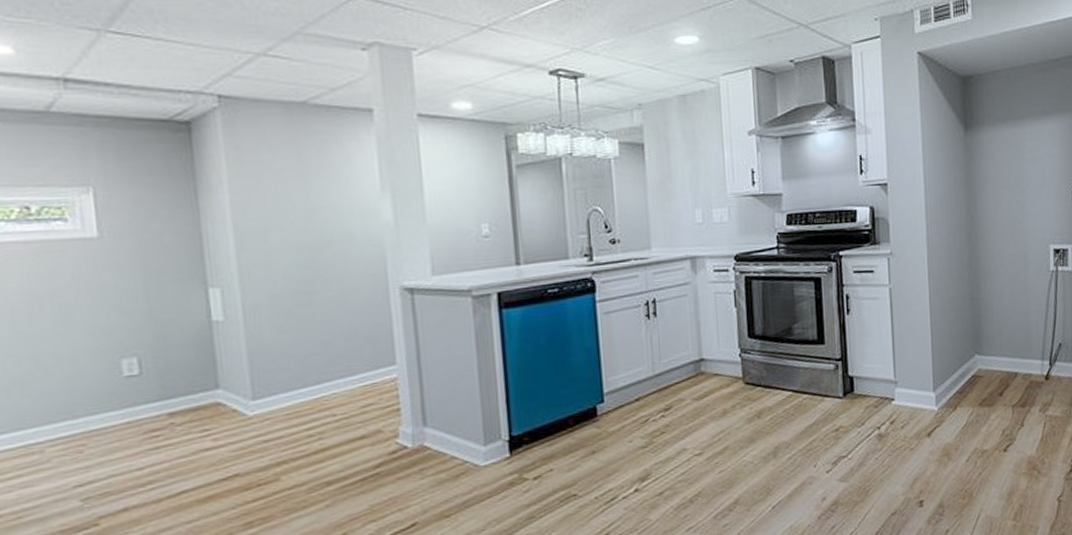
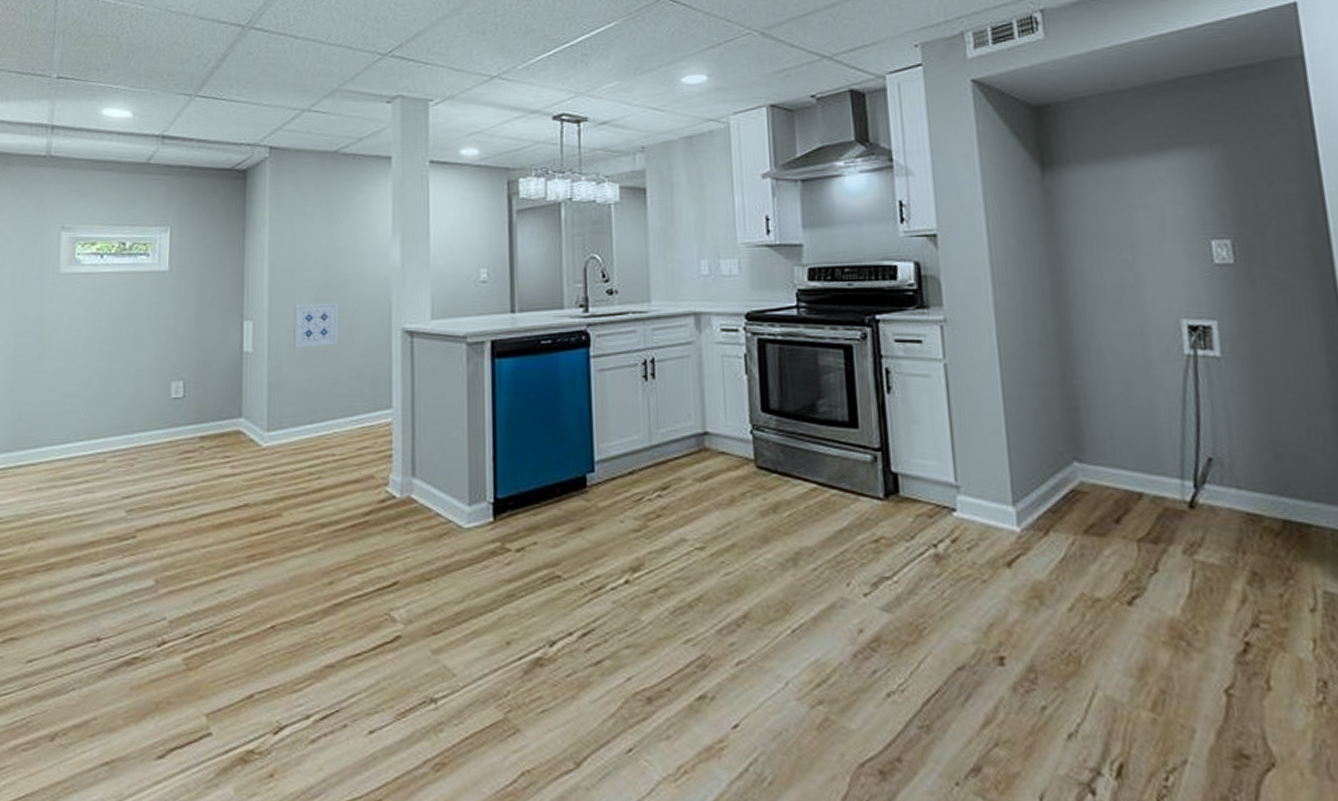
wall art: none [270,263,328,314] -> present [294,302,339,349]

